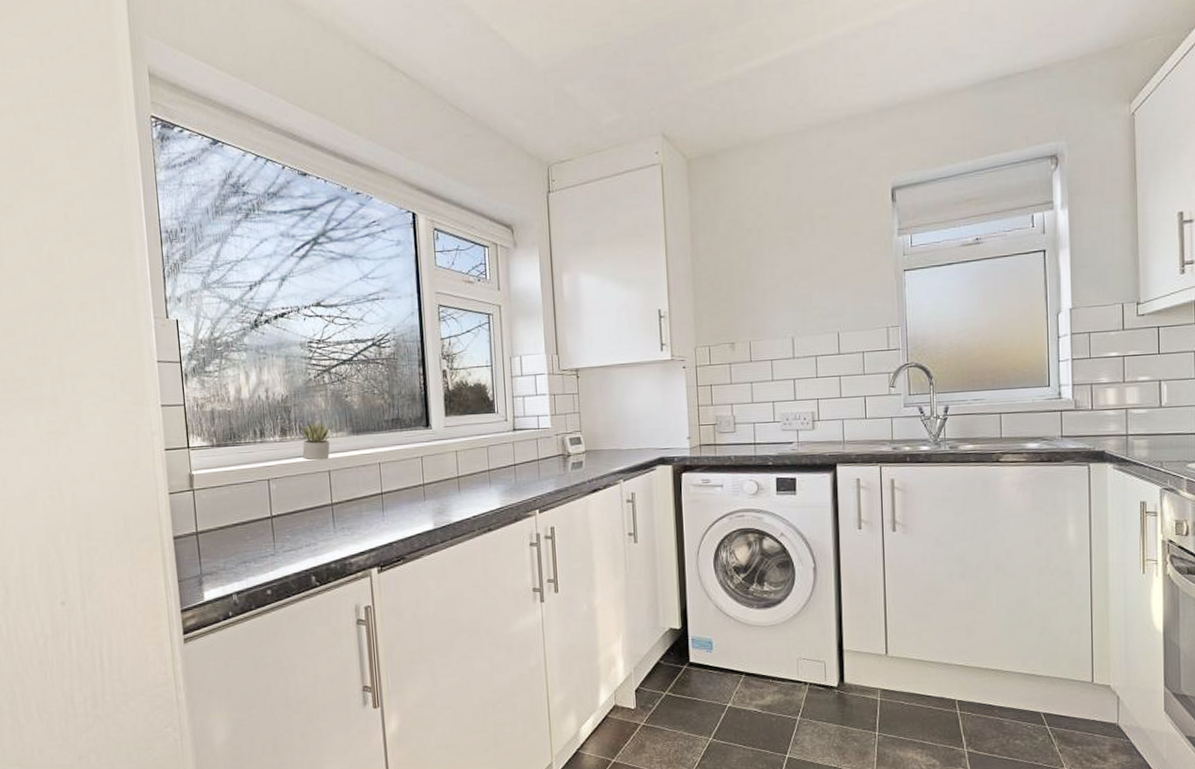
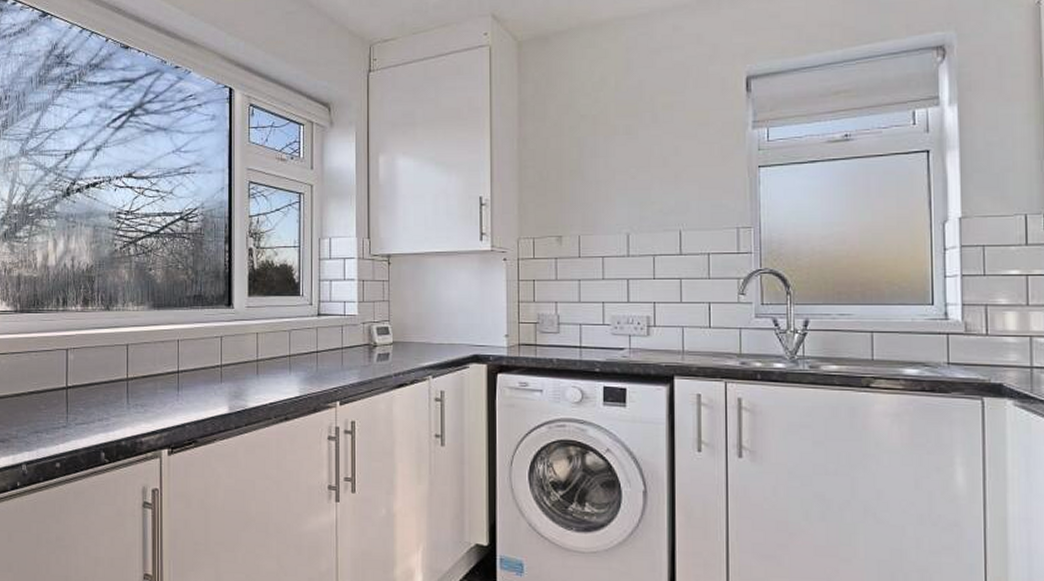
succulent plant: present [300,420,332,461] -> none [102,292,133,333]

